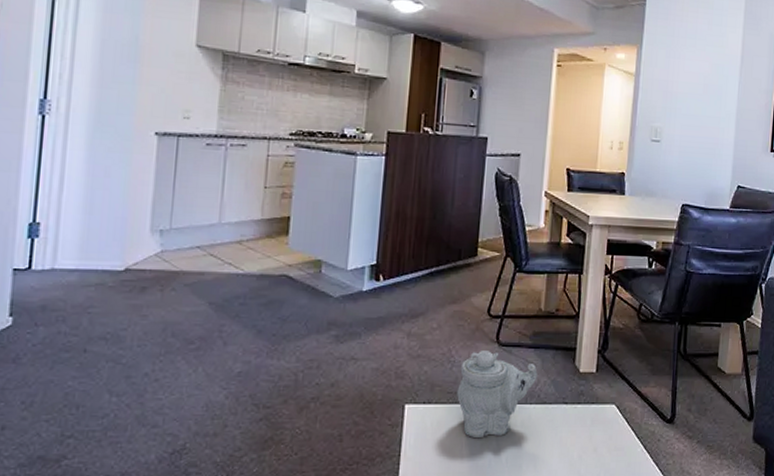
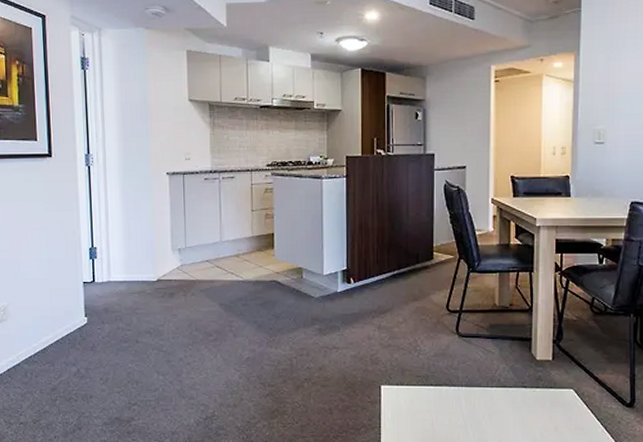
teapot: present [457,351,538,439] -> none [425,341,496,416]

